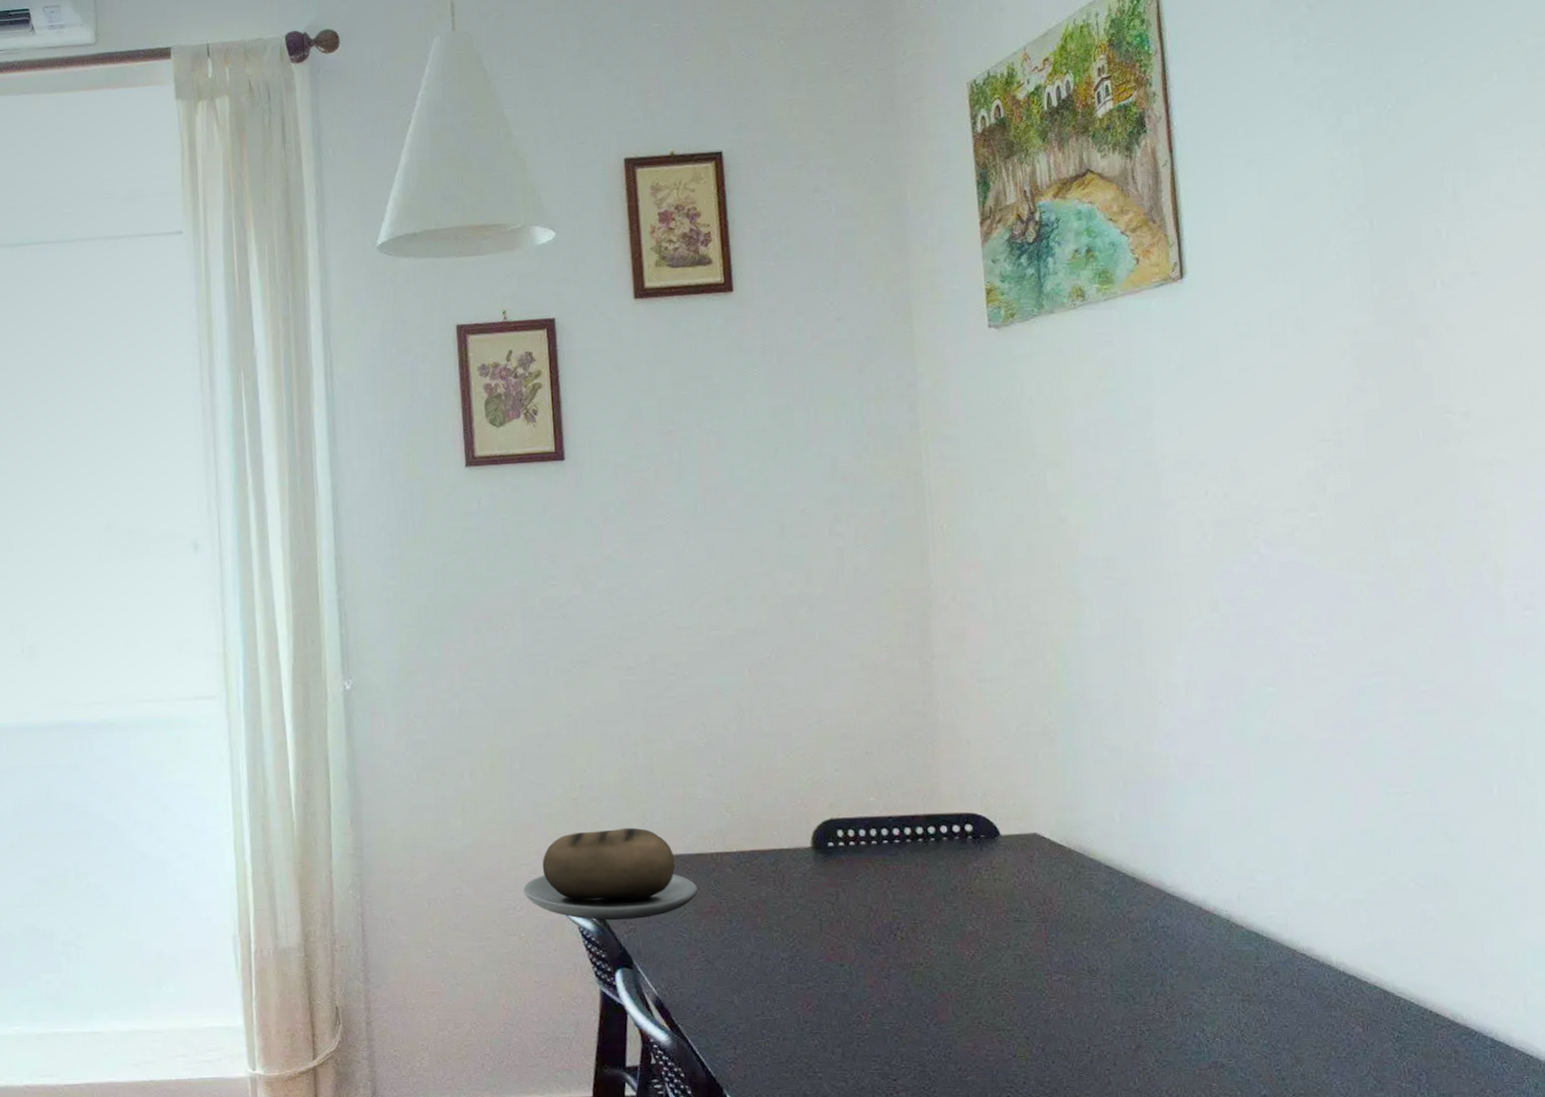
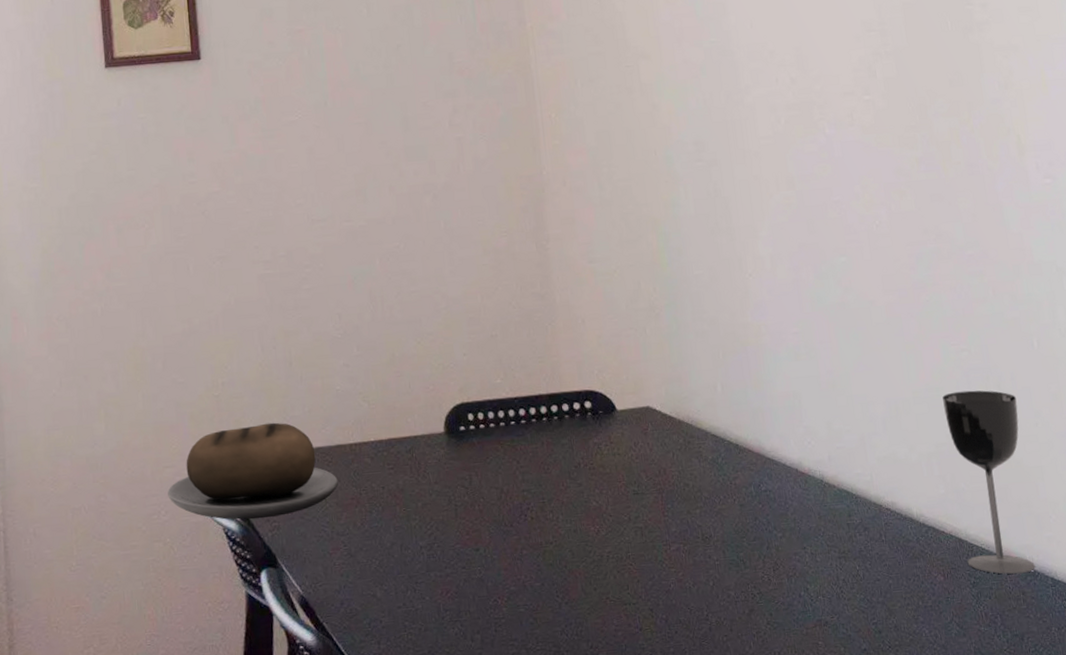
wine glass: none [1377,836,1473,1032] -> present [942,390,1036,575]

